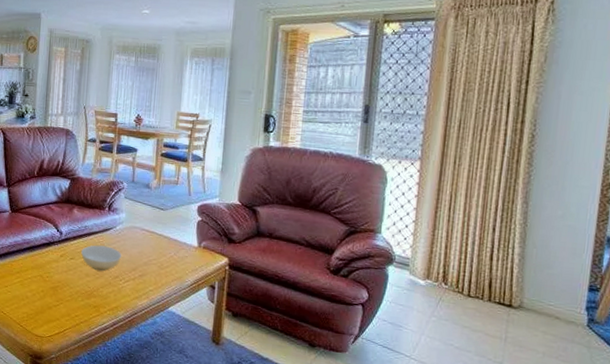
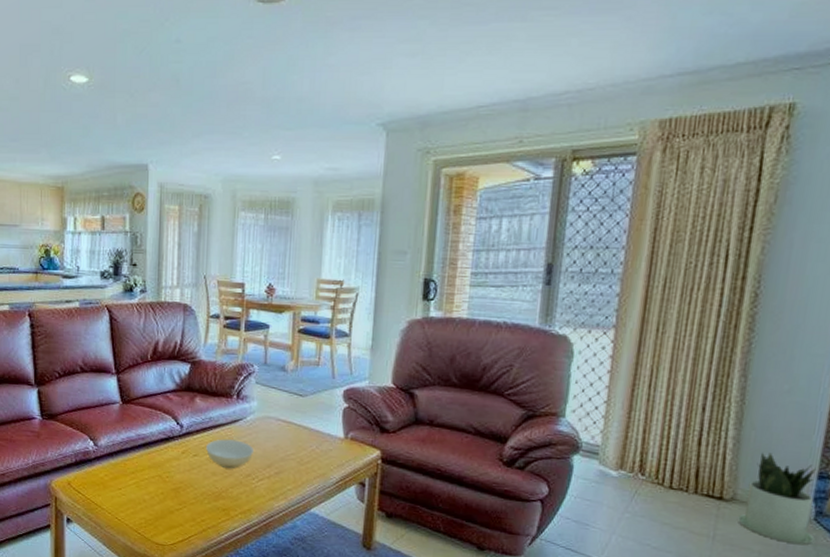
planter: none [525,267,588,348] -> present [738,452,816,545]

